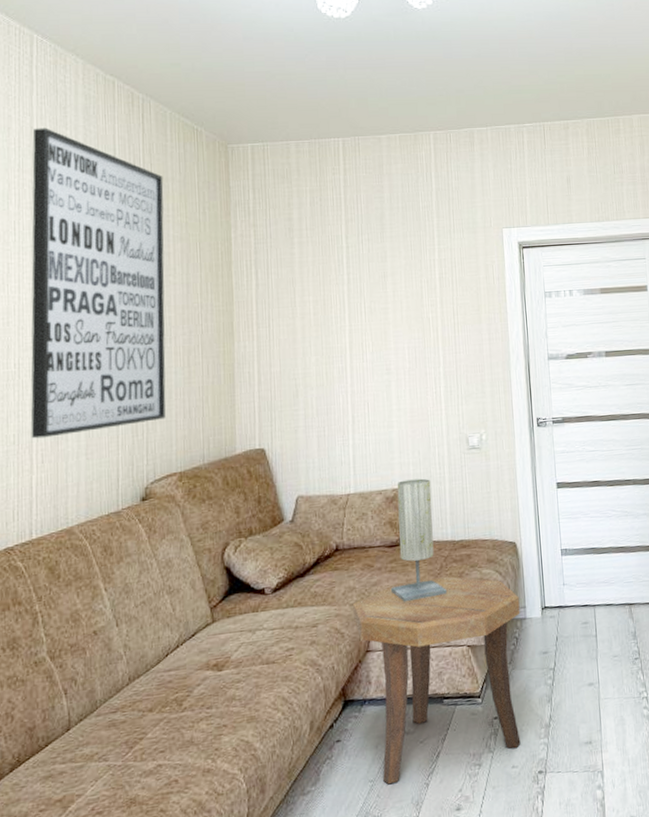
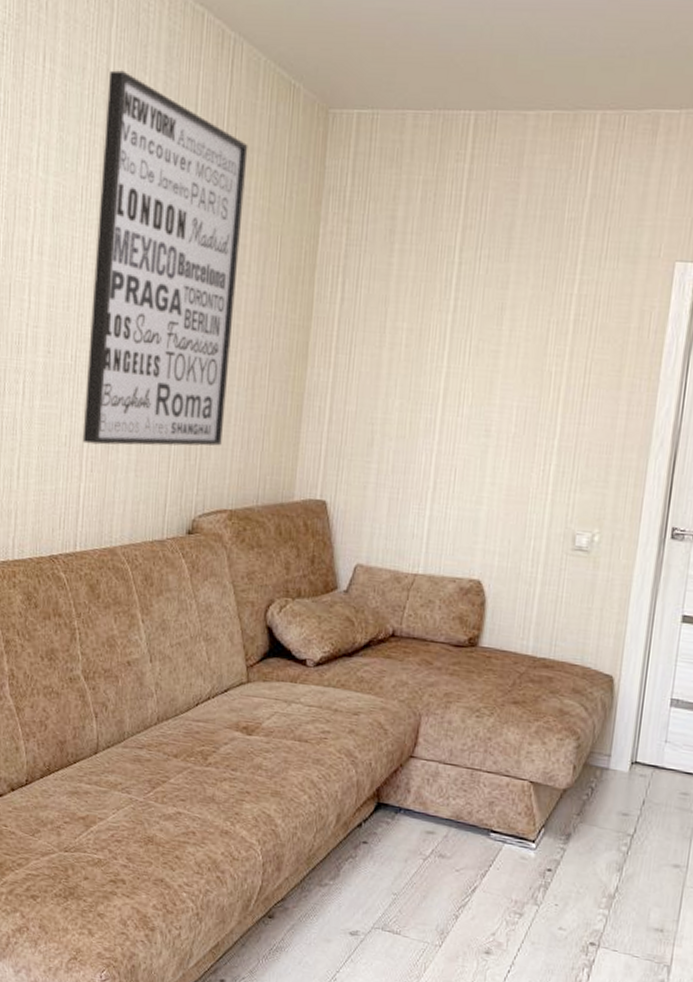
side table: present [352,576,521,785] -> none [400,690,605,910]
table lamp: present [390,478,447,602] -> none [448,571,518,717]

